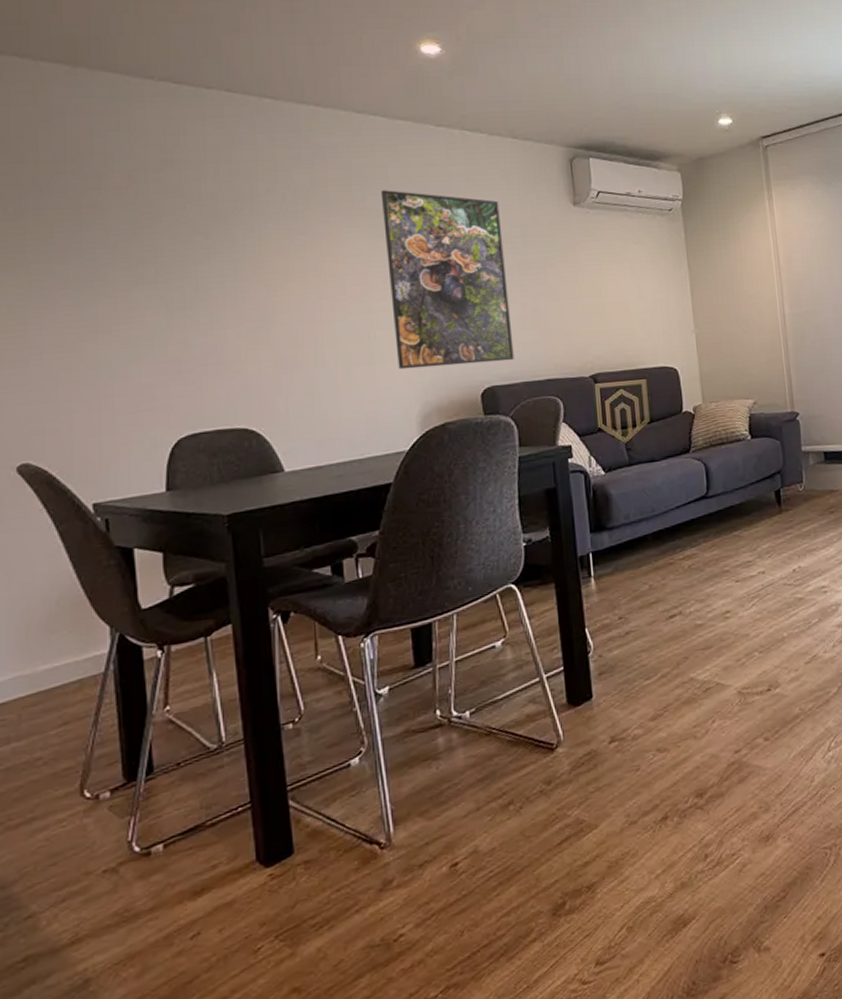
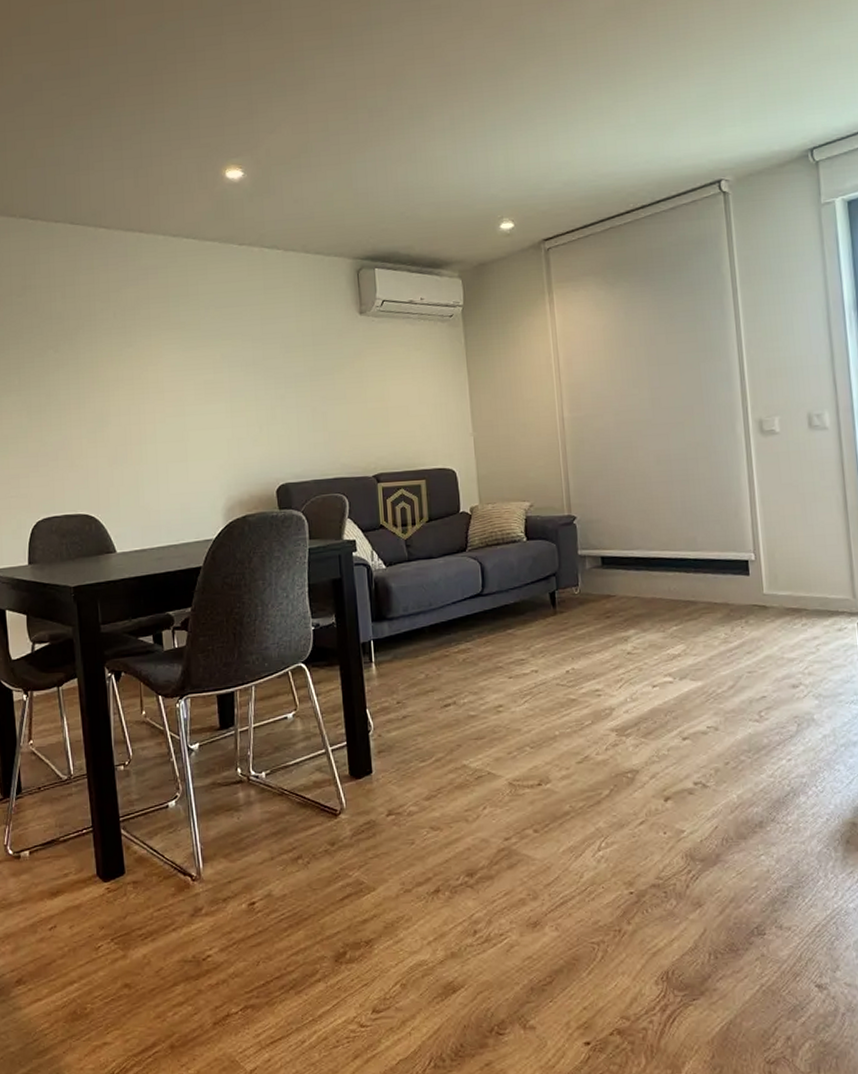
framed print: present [380,190,514,370] -> none [192,305,306,467]

